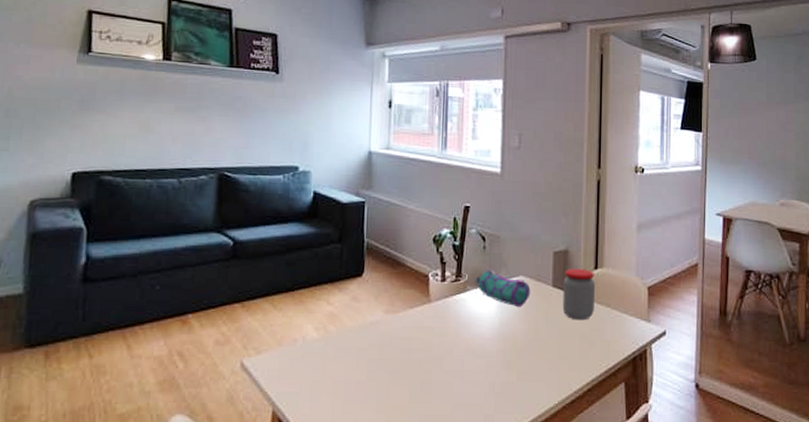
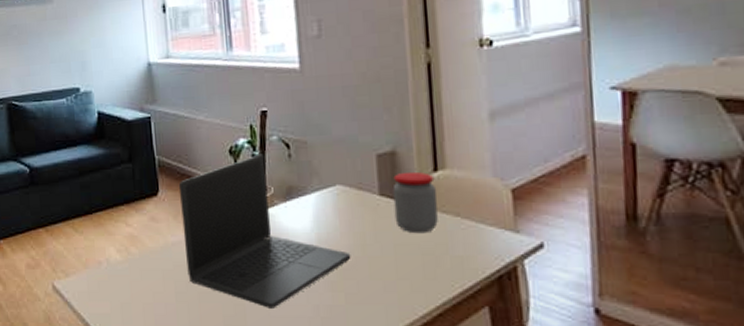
laptop: none [381,244,526,385] -> present [178,154,351,308]
pencil case: present [475,268,531,308] -> none [283,179,352,221]

